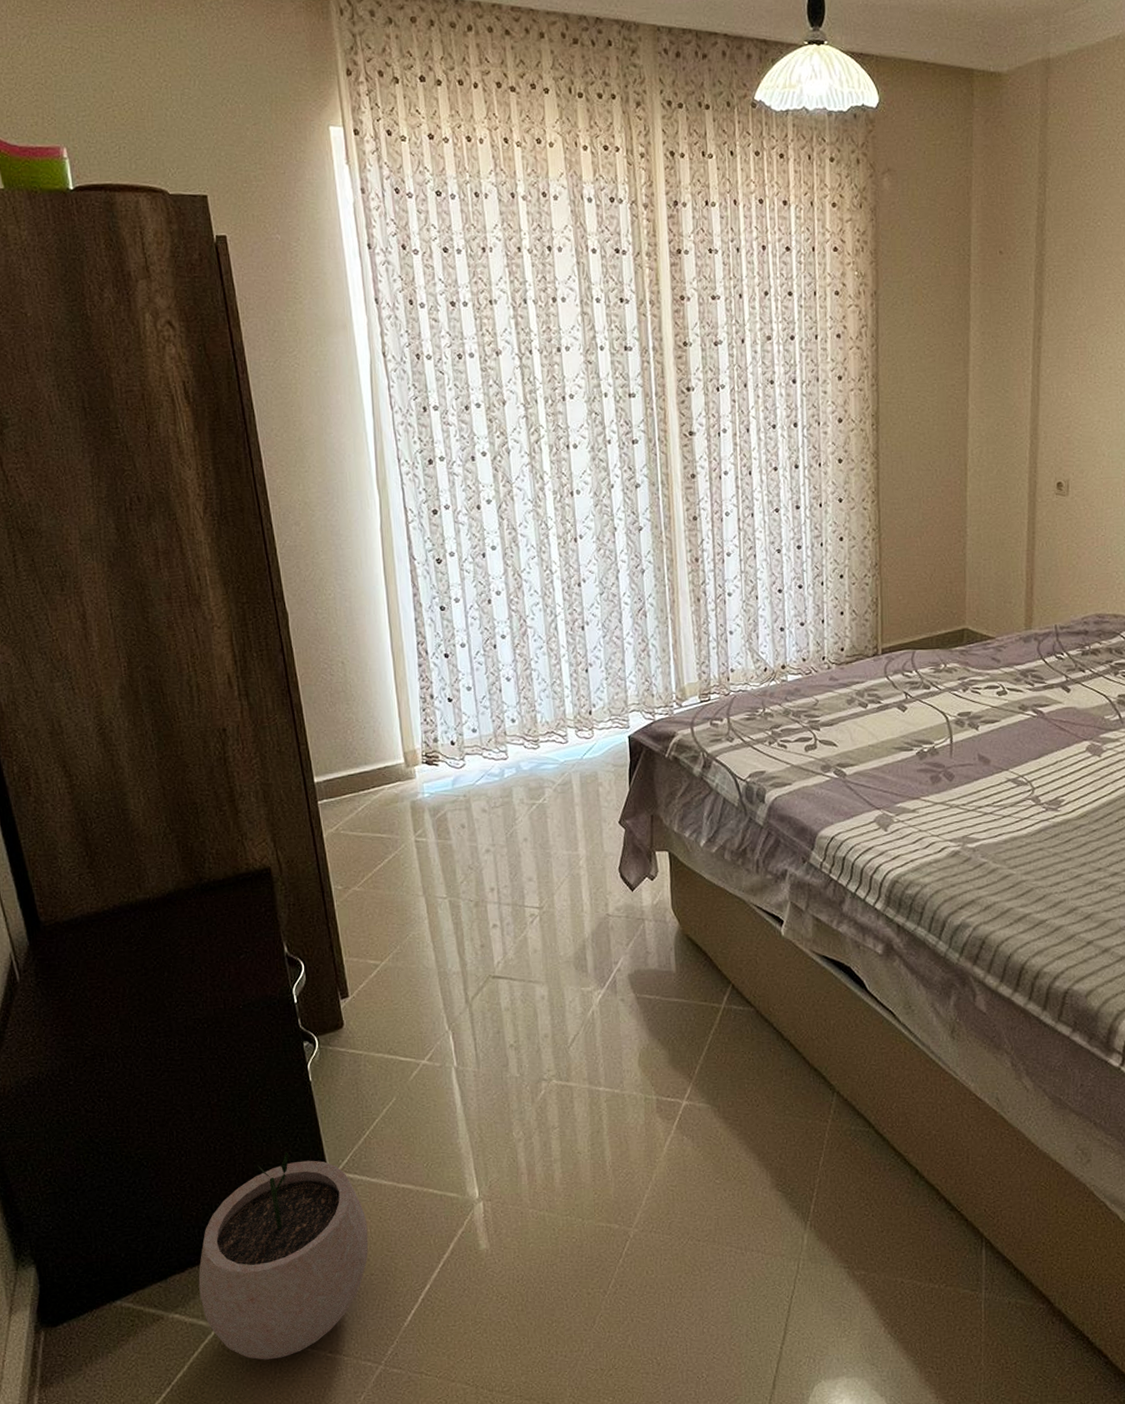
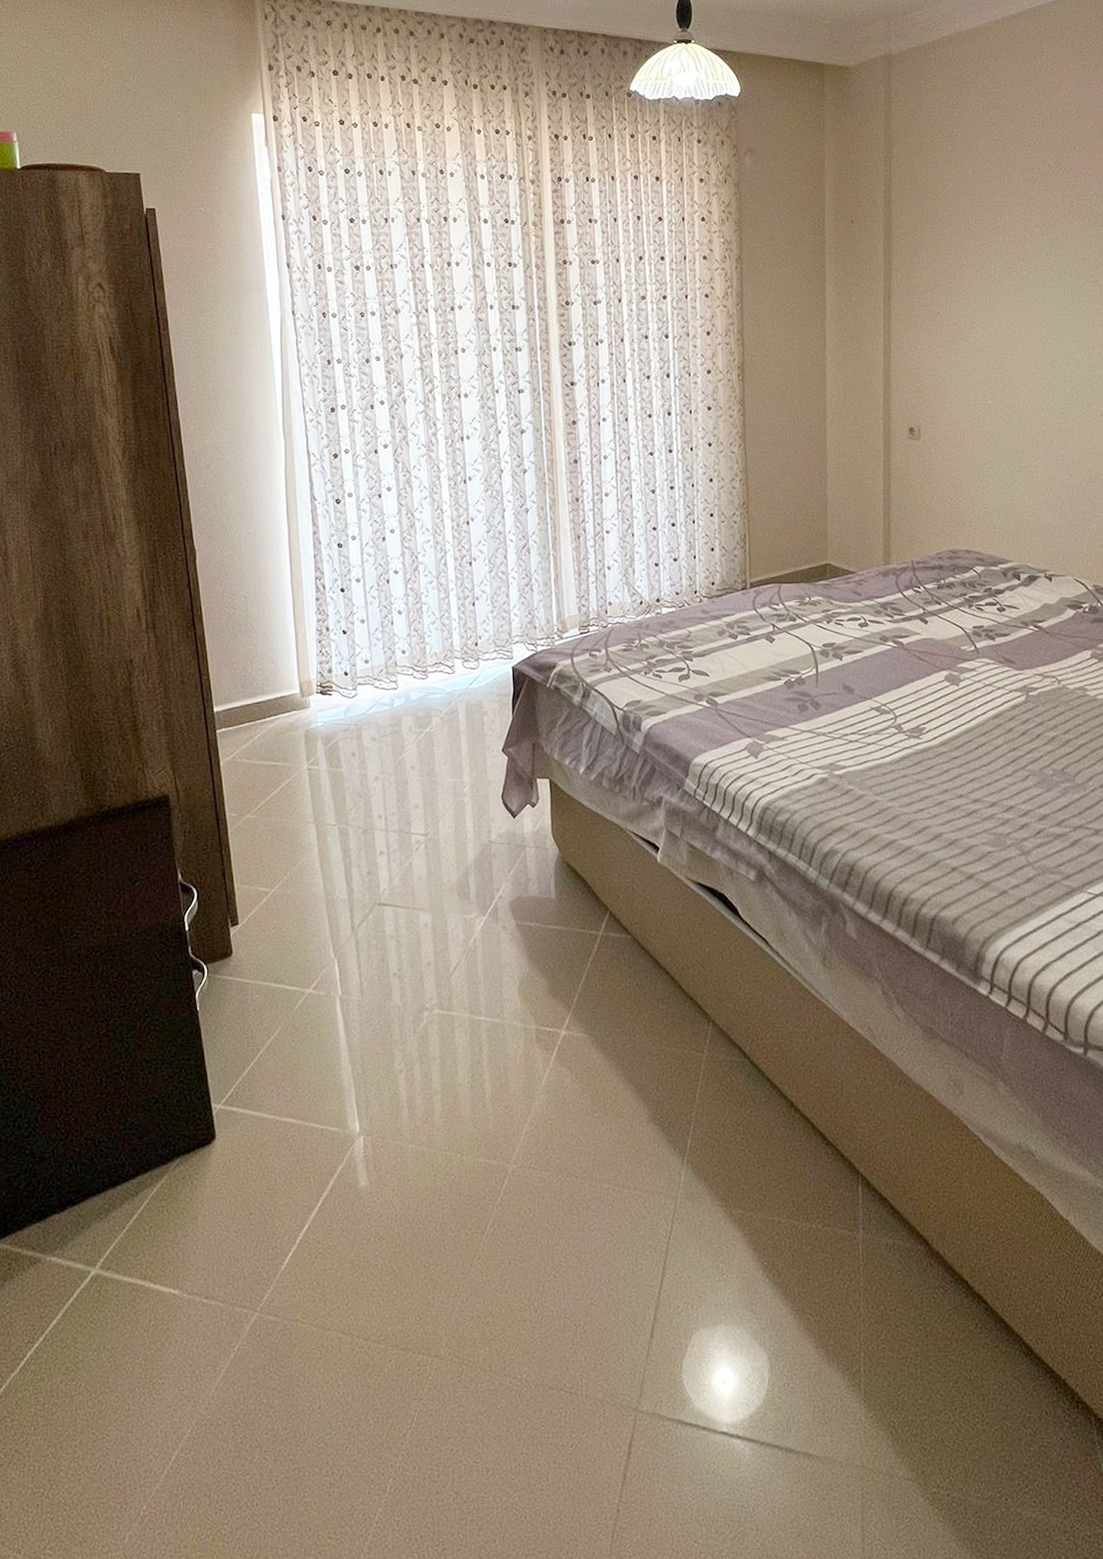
plant pot: present [198,1151,369,1360] -> none [78,1083,249,1307]

